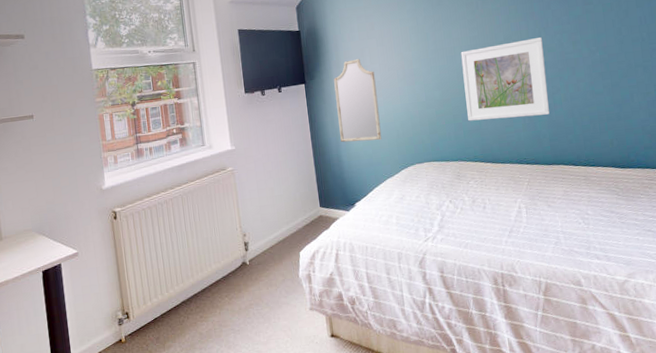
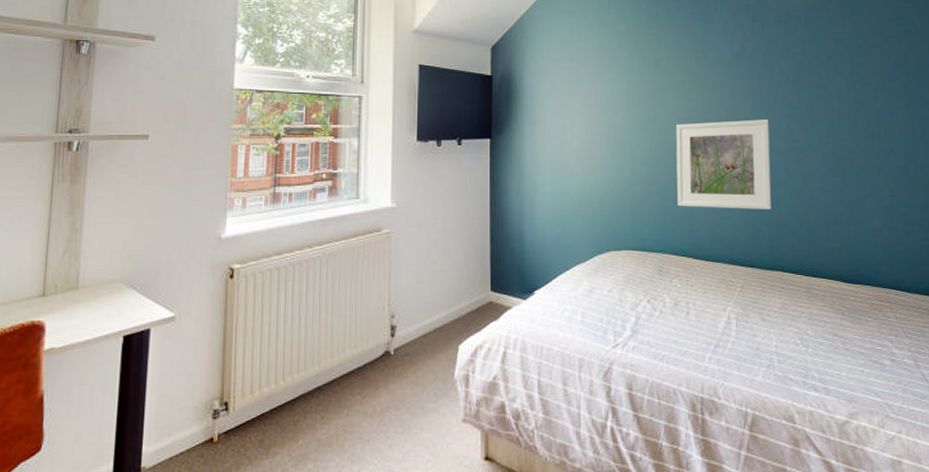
home mirror: present [334,59,382,143] -> none [525,117,575,217]

